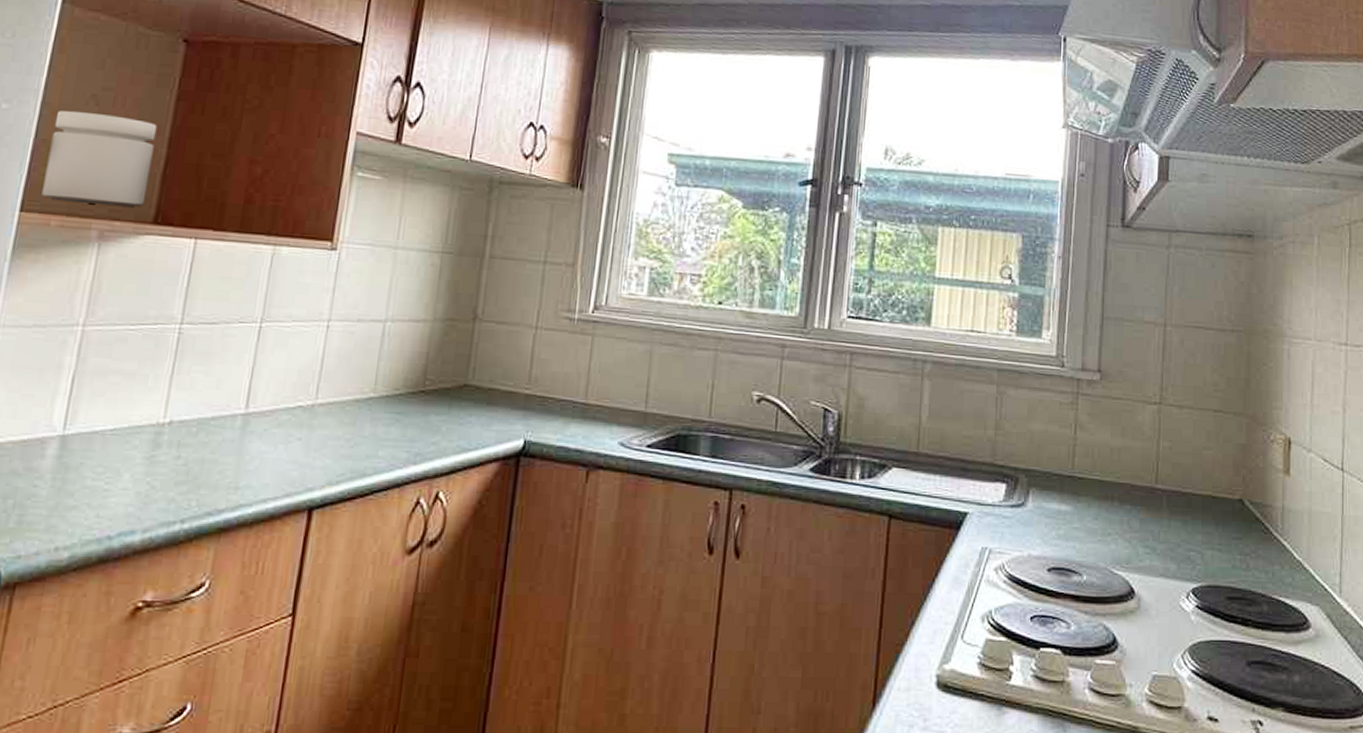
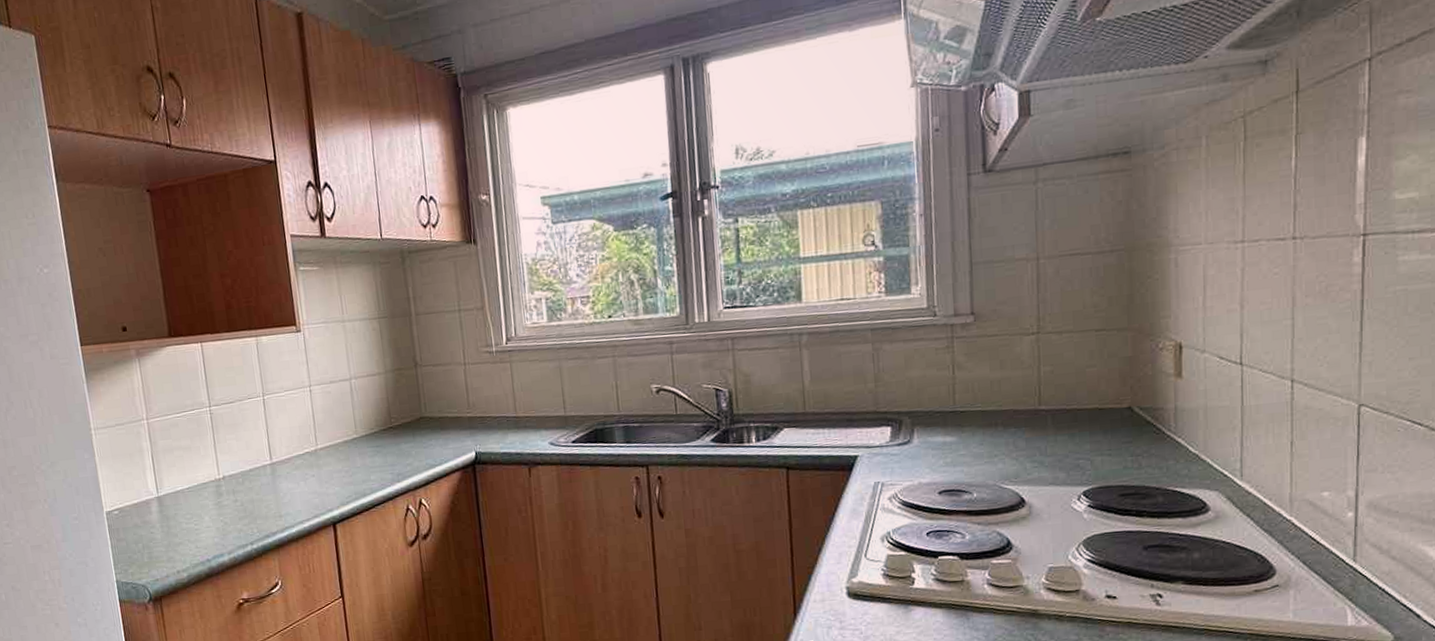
jar: present [42,110,158,208] -> none [81,260,159,334]

